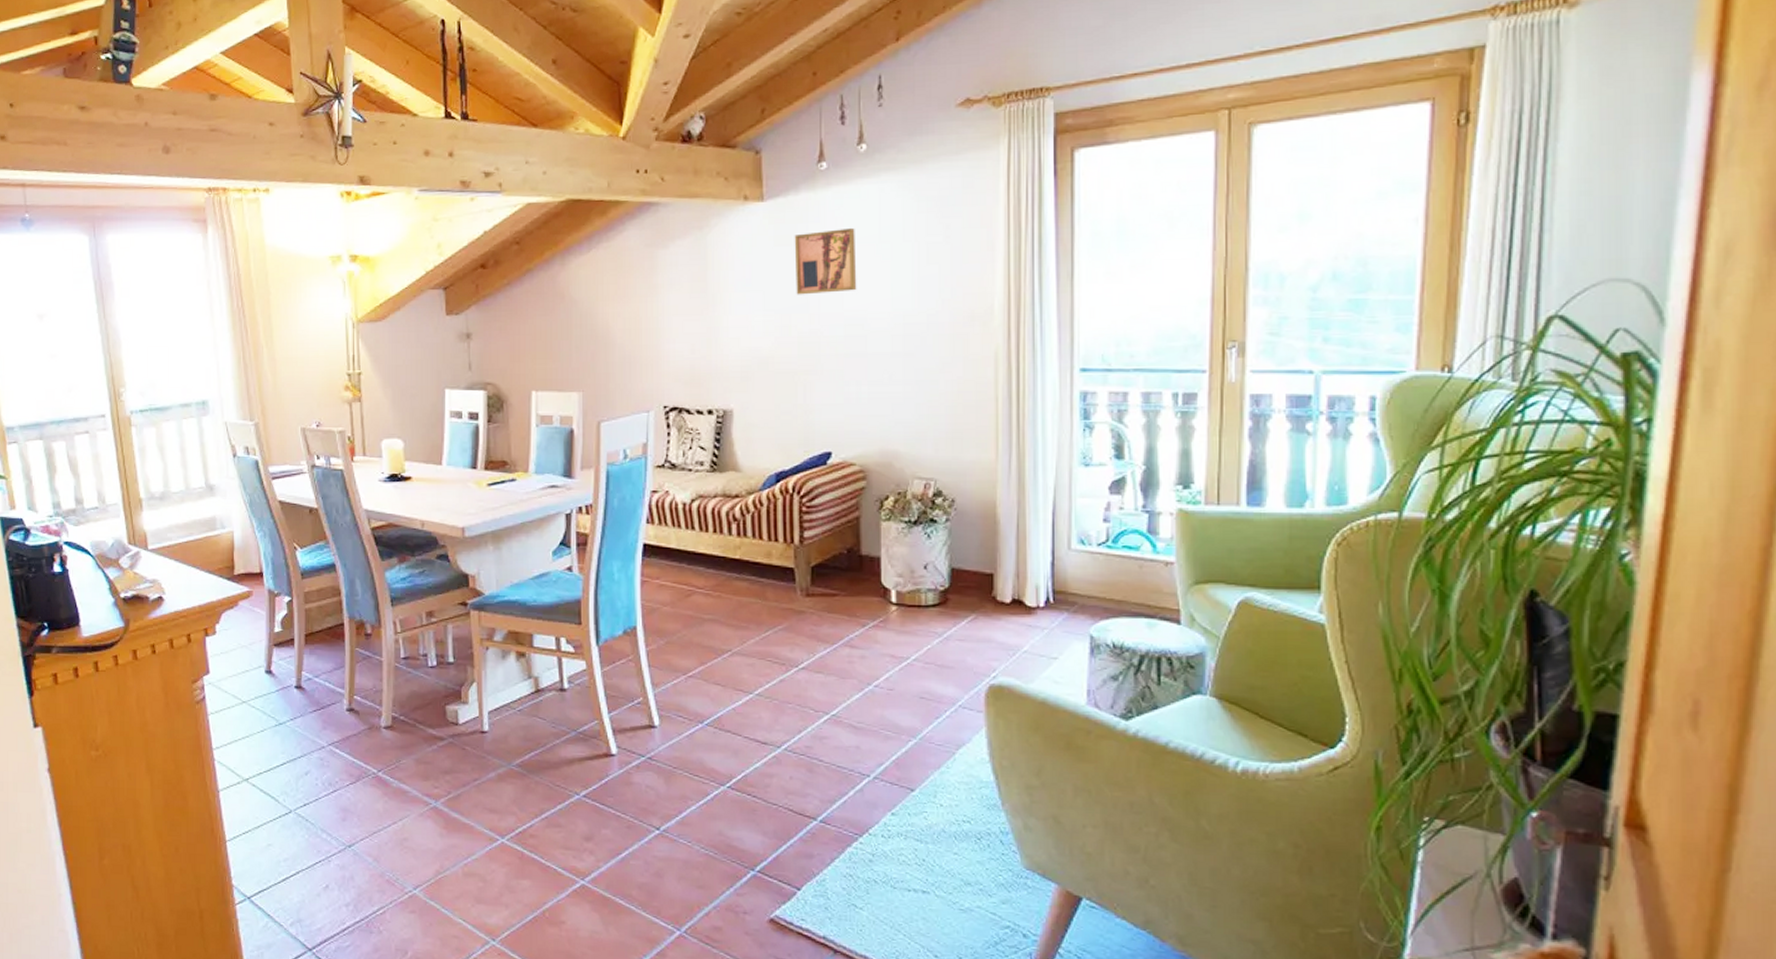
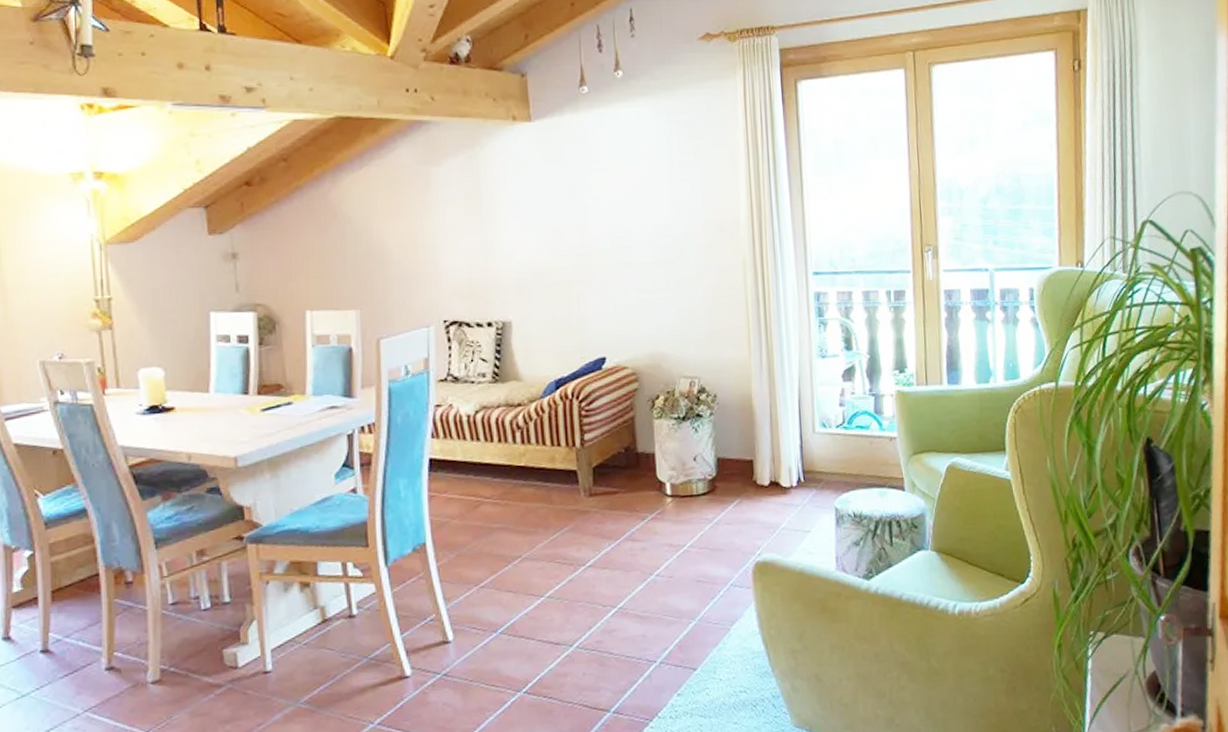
wall art: present [794,227,857,295] -> none [561,147,621,210]

